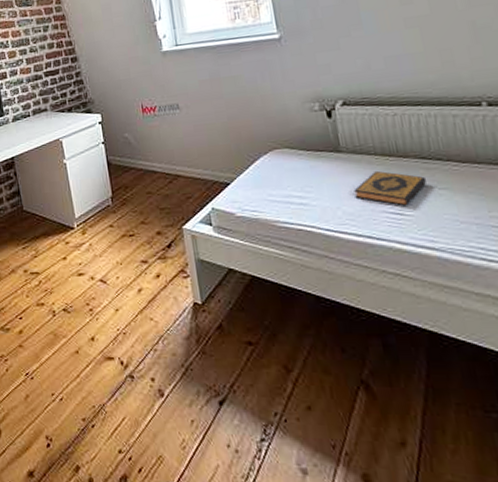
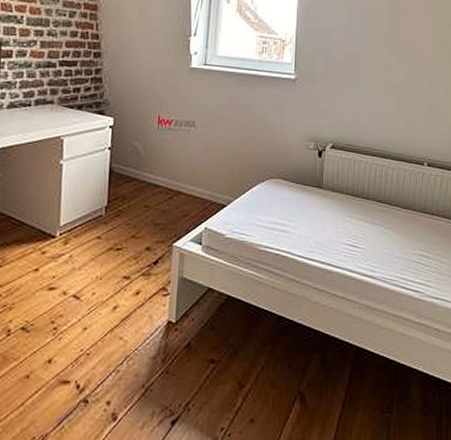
hardback book: present [353,170,427,206] -> none [325,207,379,240]

